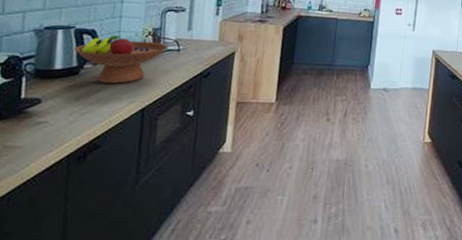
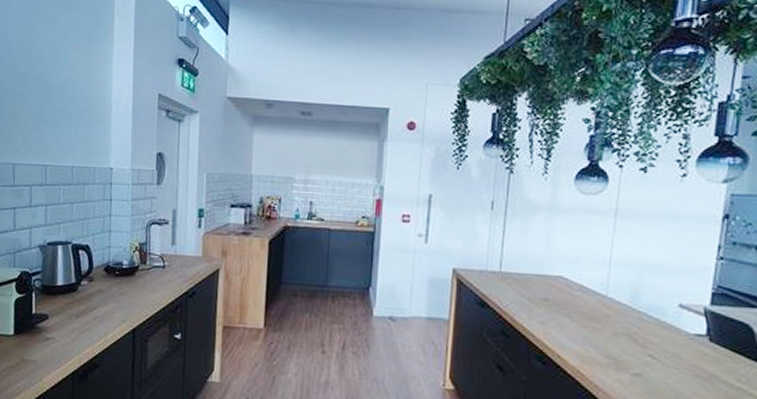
fruit bowl: present [74,35,169,84] -> none [72,251,155,302]

